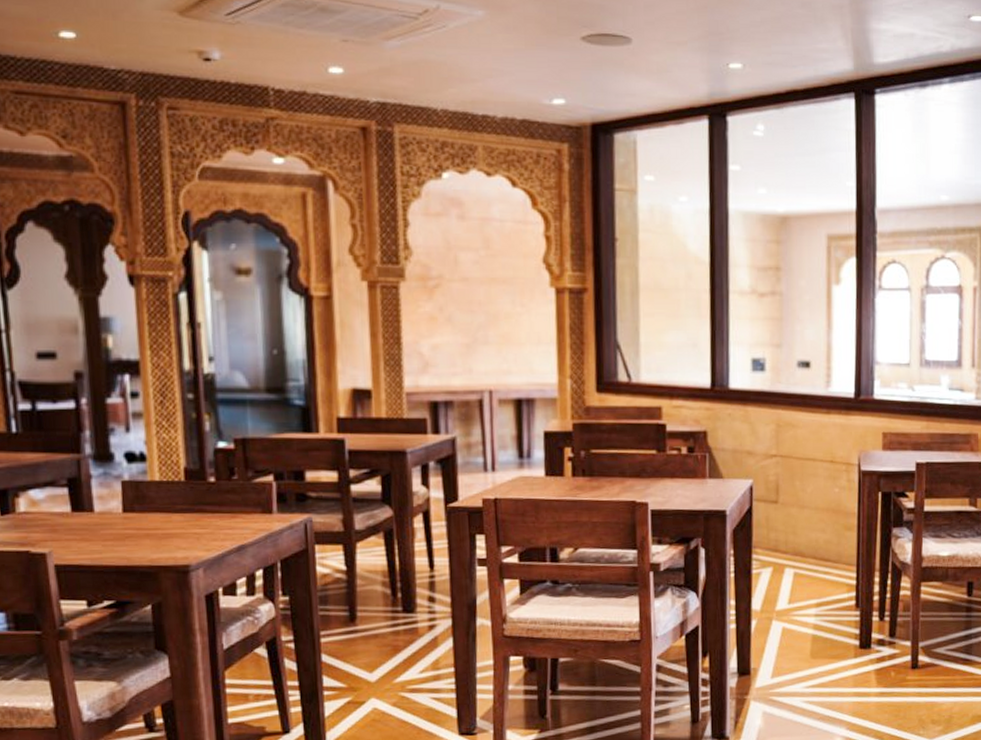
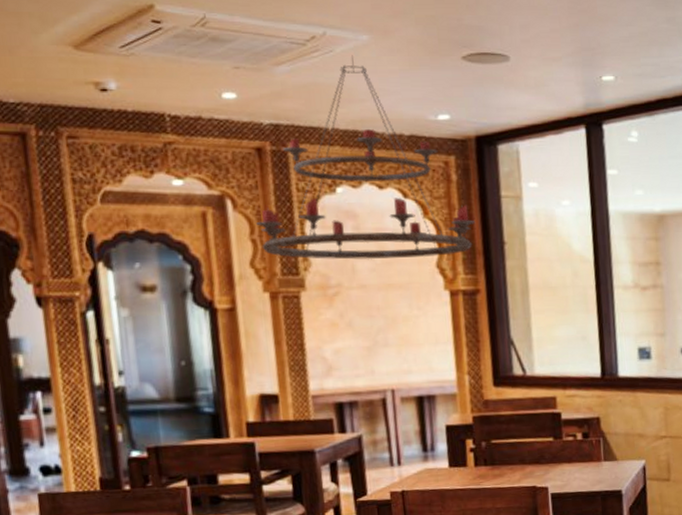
chandelier: none [357,31,587,252] -> present [256,55,476,260]

